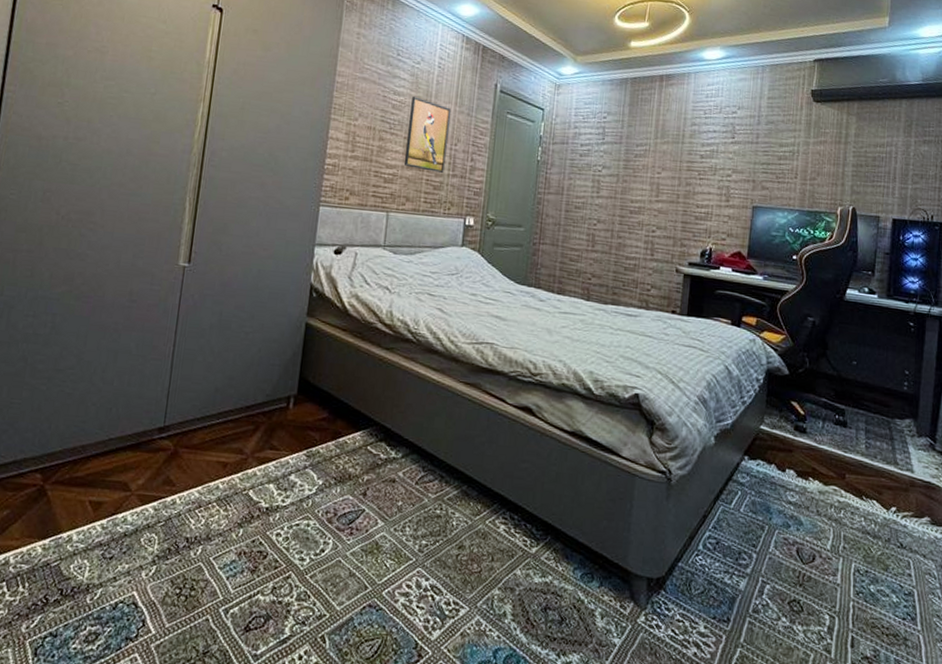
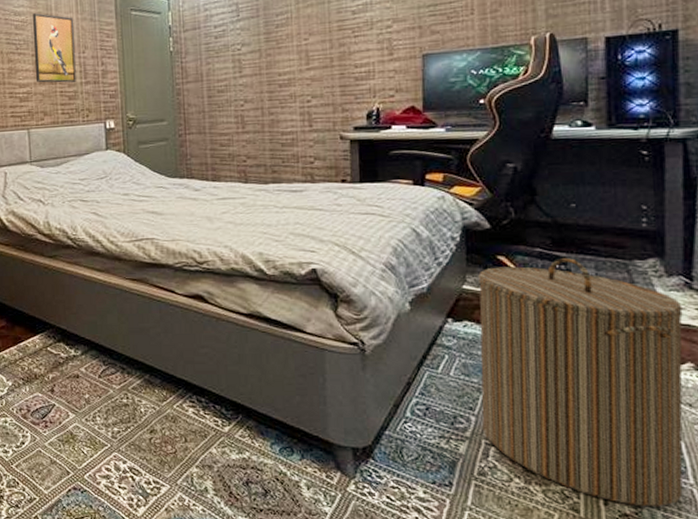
laundry hamper: none [761,410,926,651] -> present [478,258,683,508]

